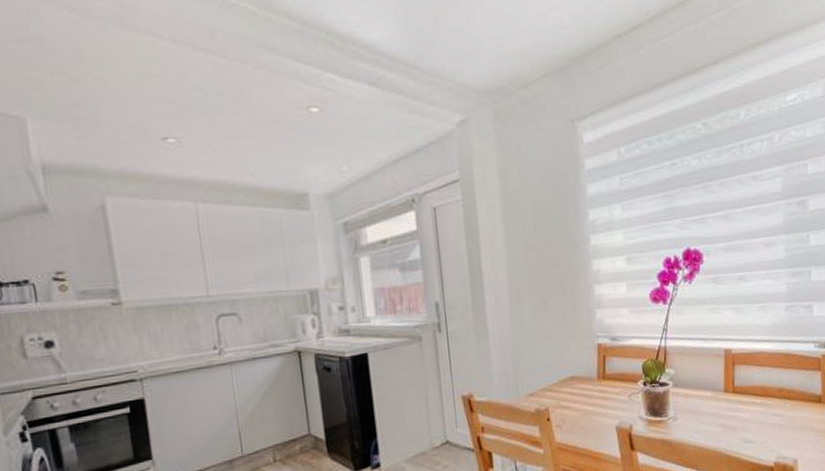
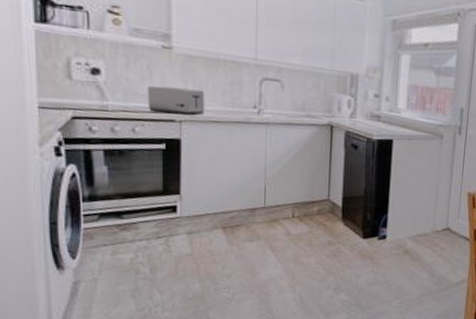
toaster: none [102,341,165,375] -> present [147,86,205,116]

